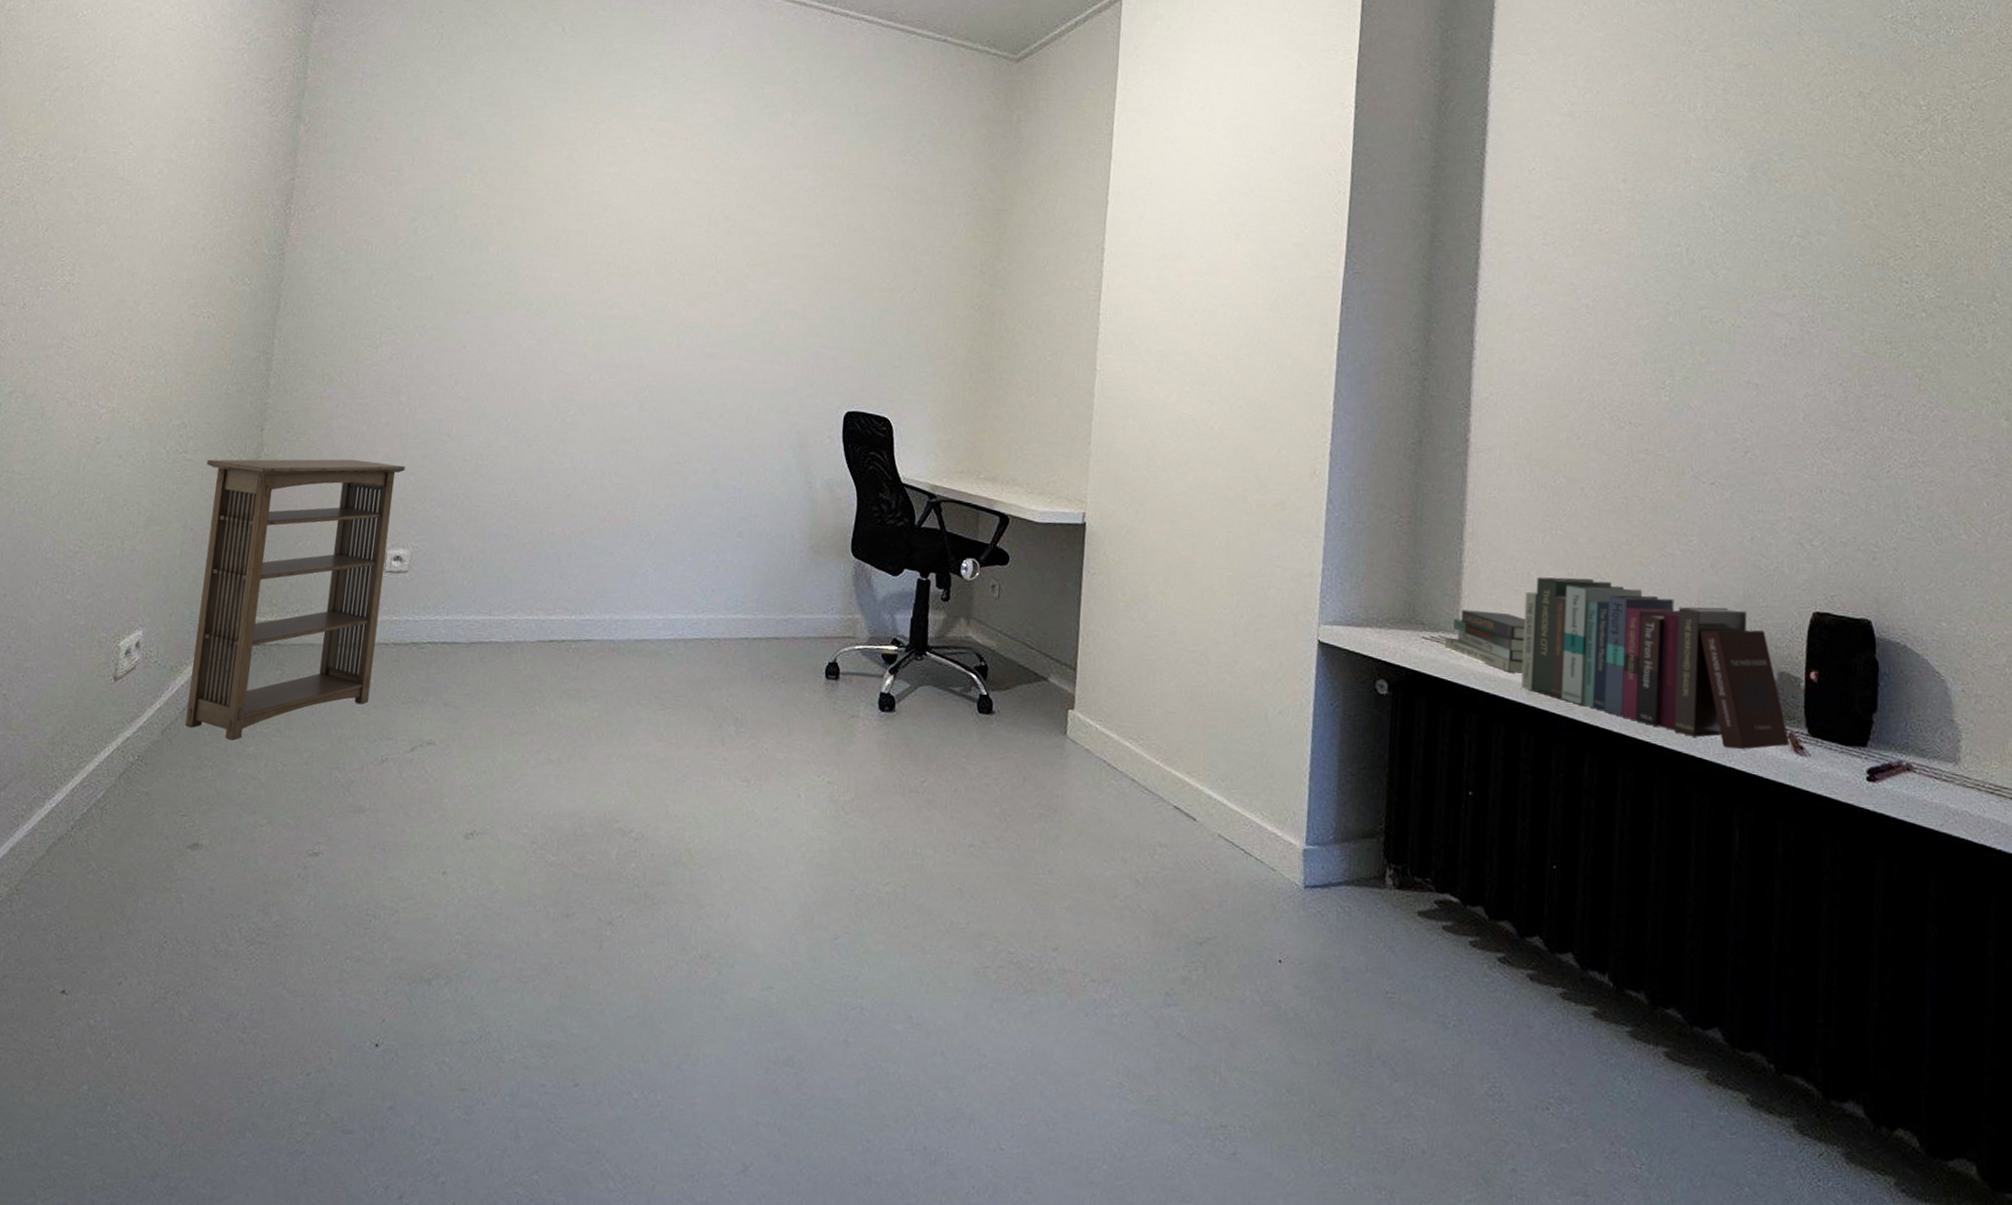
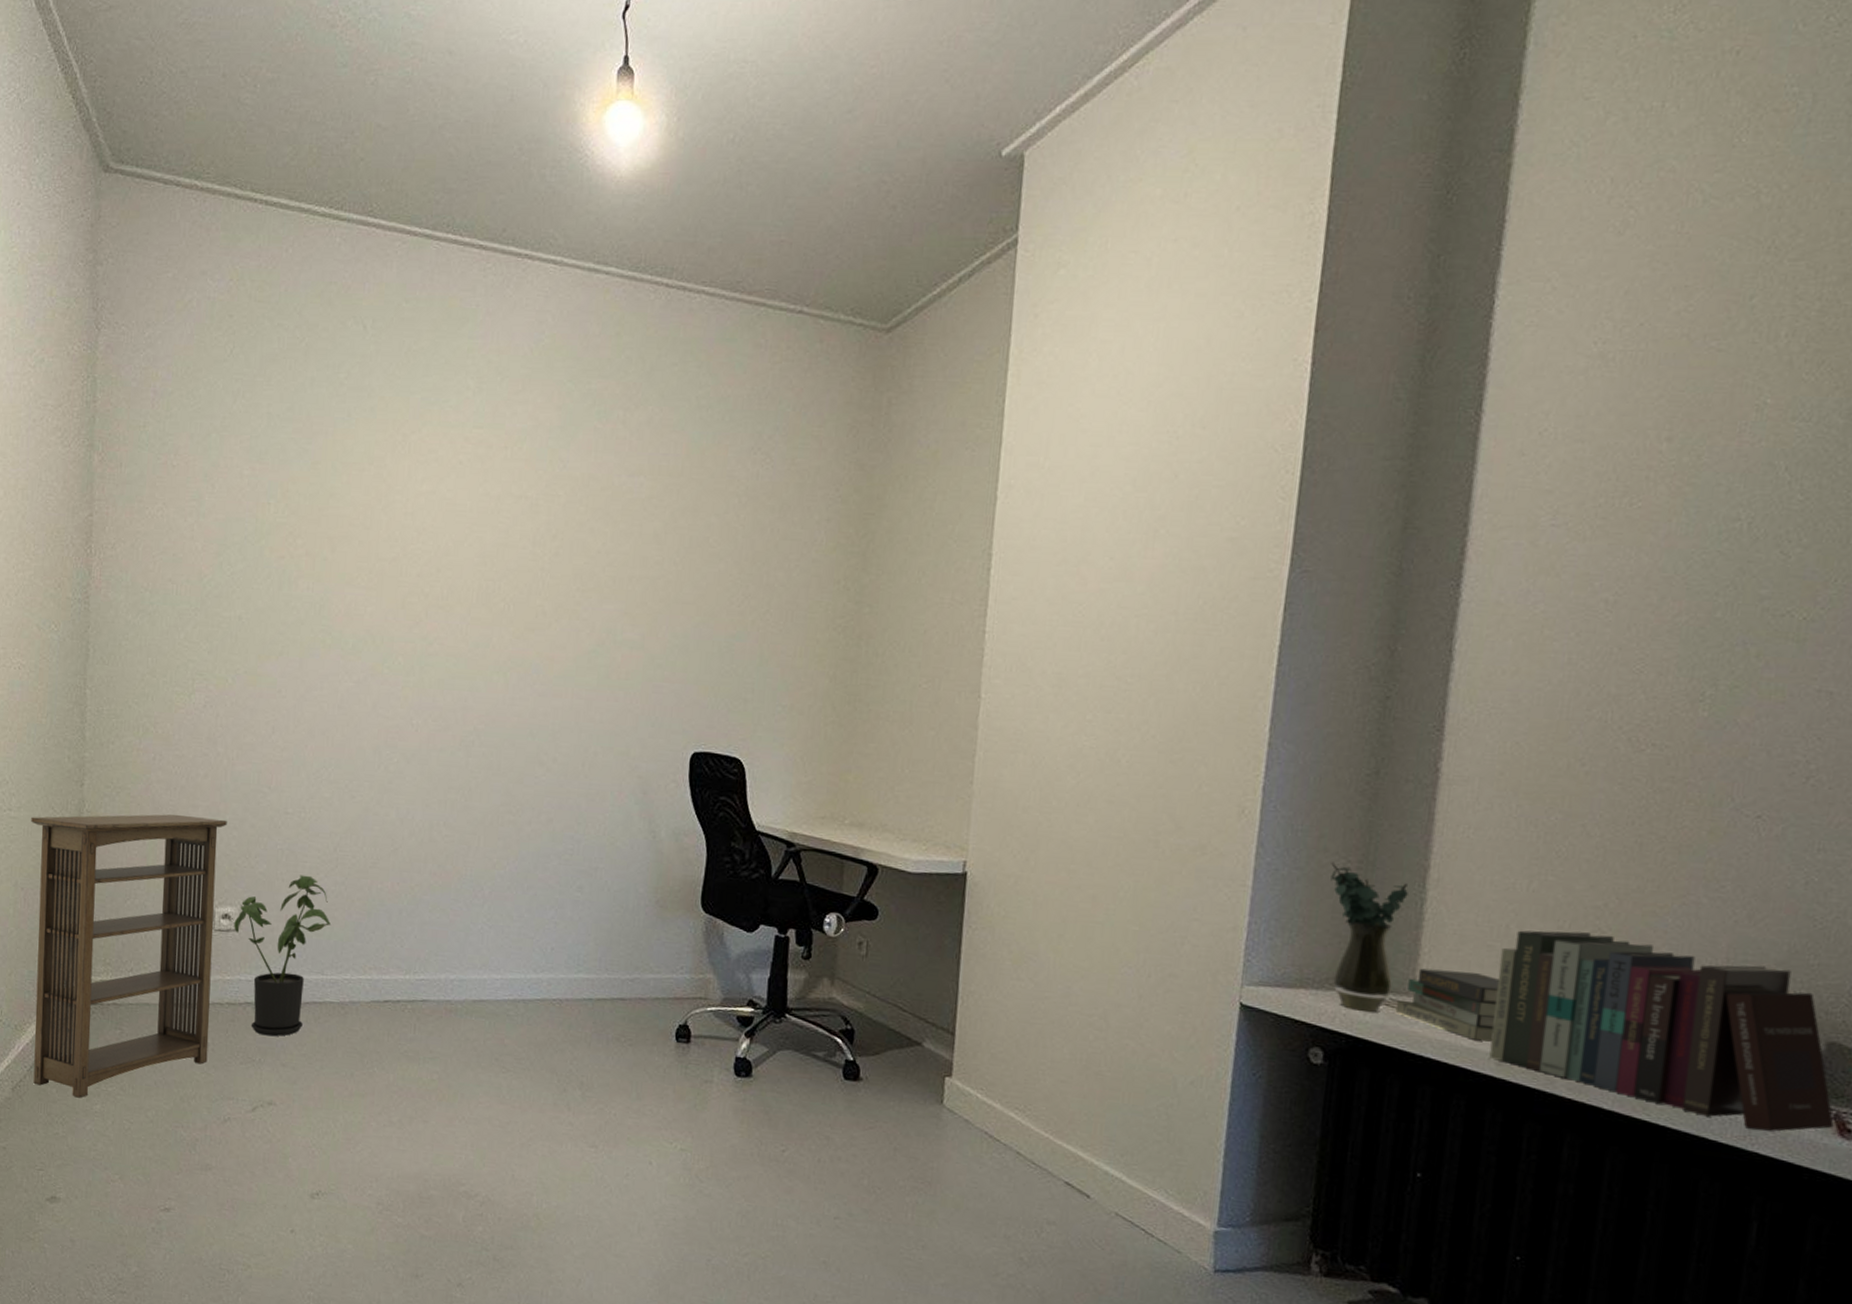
house plant: none [404,519,502,676] -> present [234,875,332,1037]
vase: none [1387,517,1450,648] -> present [1330,862,1408,1012]

